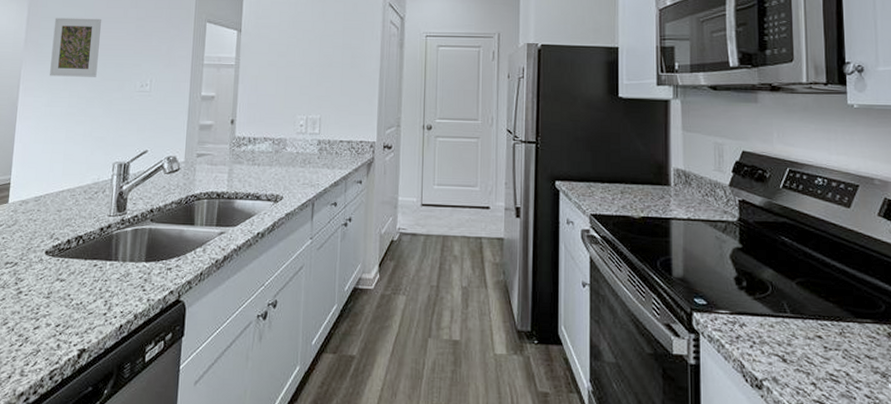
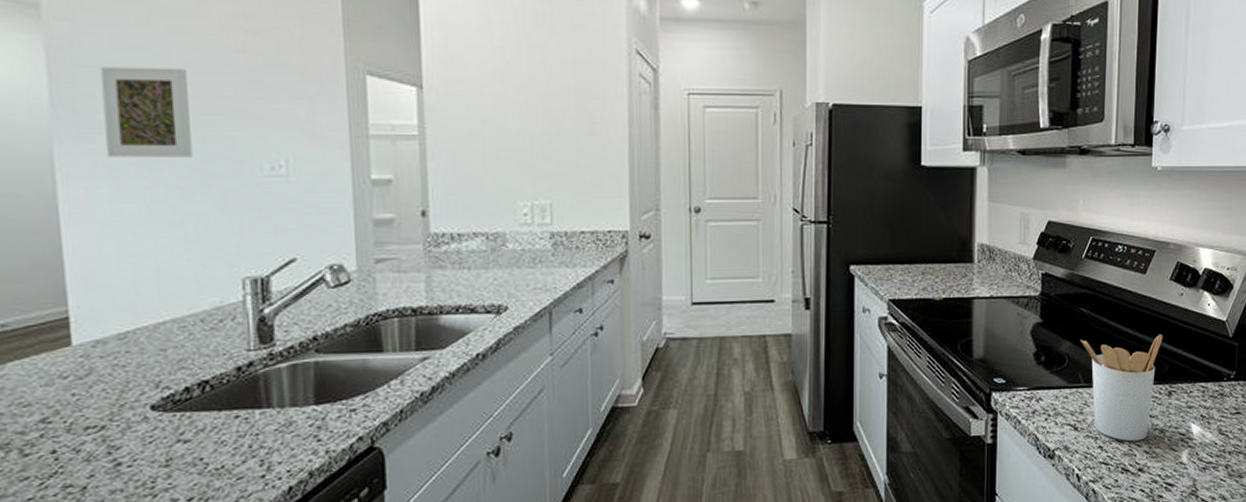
utensil holder: none [784,269,876,383] -> present [1081,333,1163,442]

